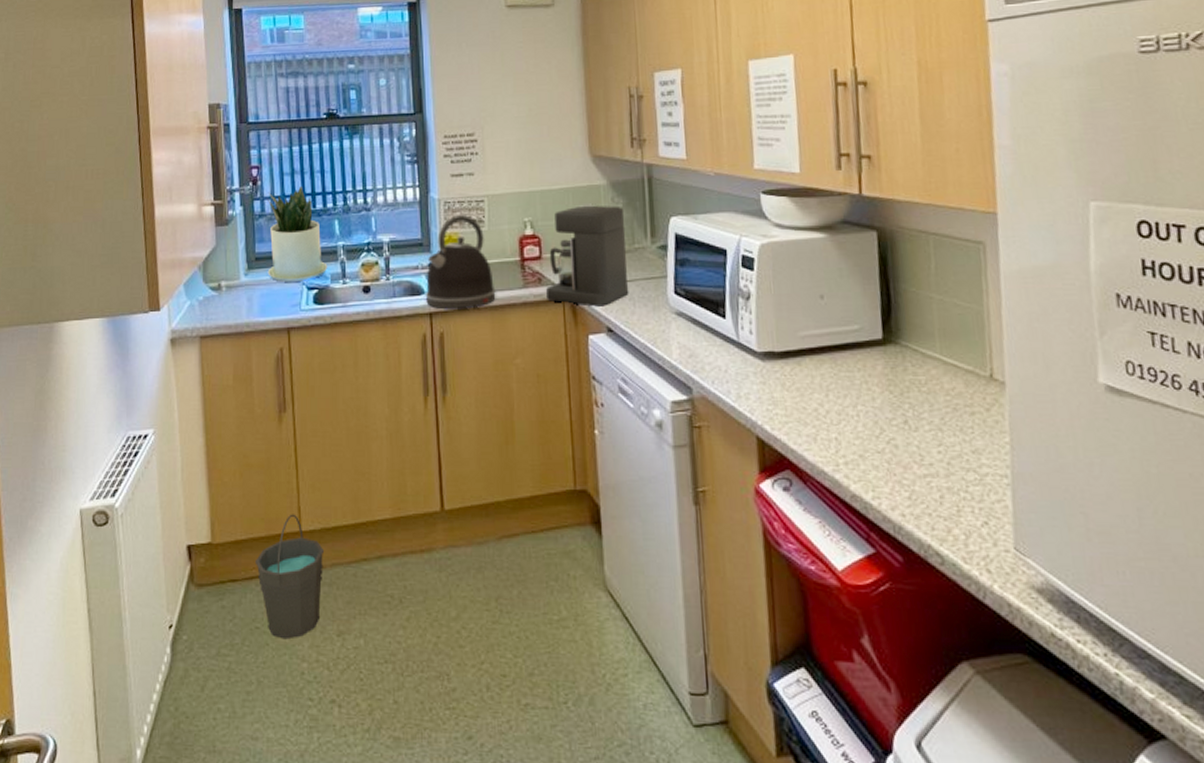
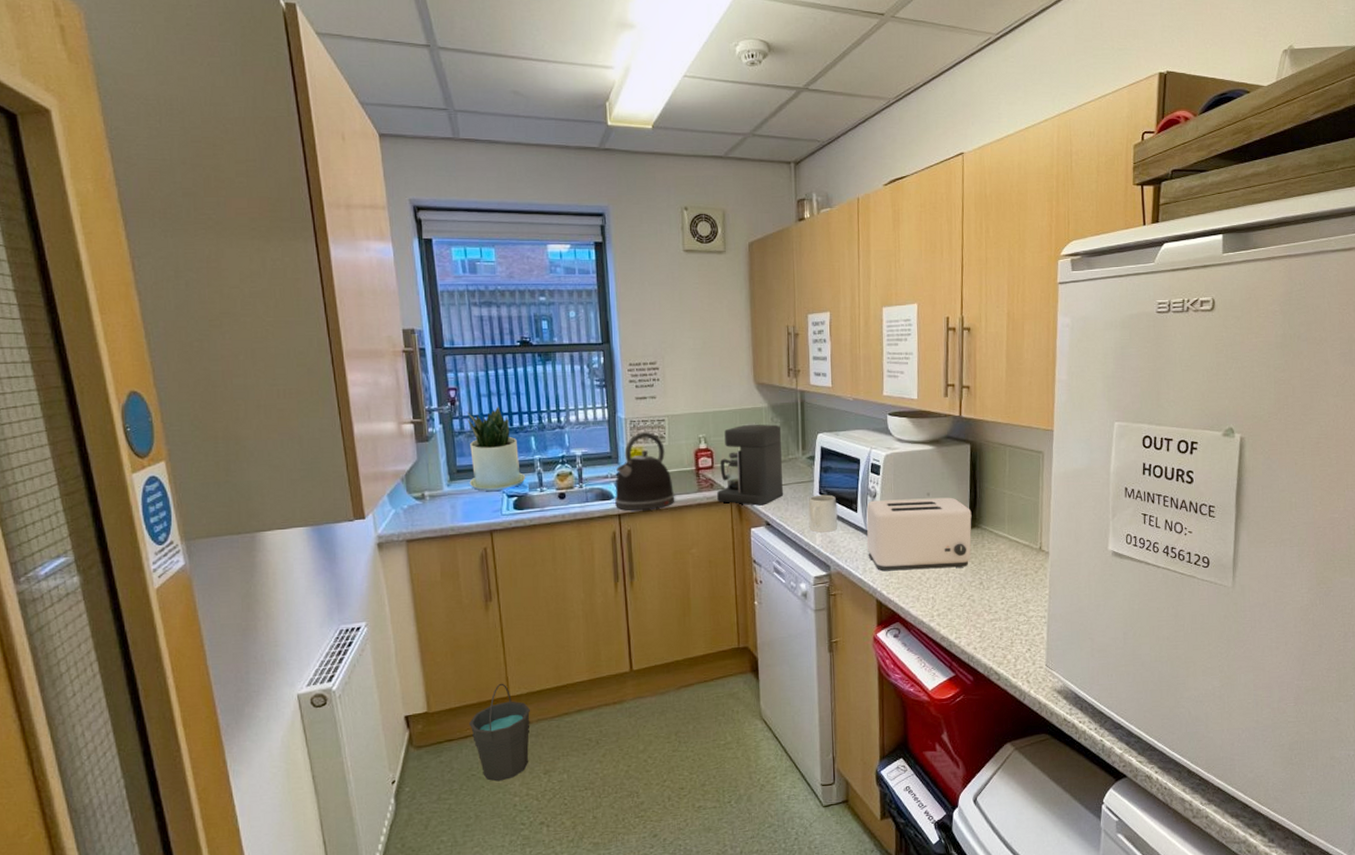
mug: none [660,294,700,345] -> present [808,494,838,533]
toaster: none [737,301,888,399] -> present [866,497,972,571]

